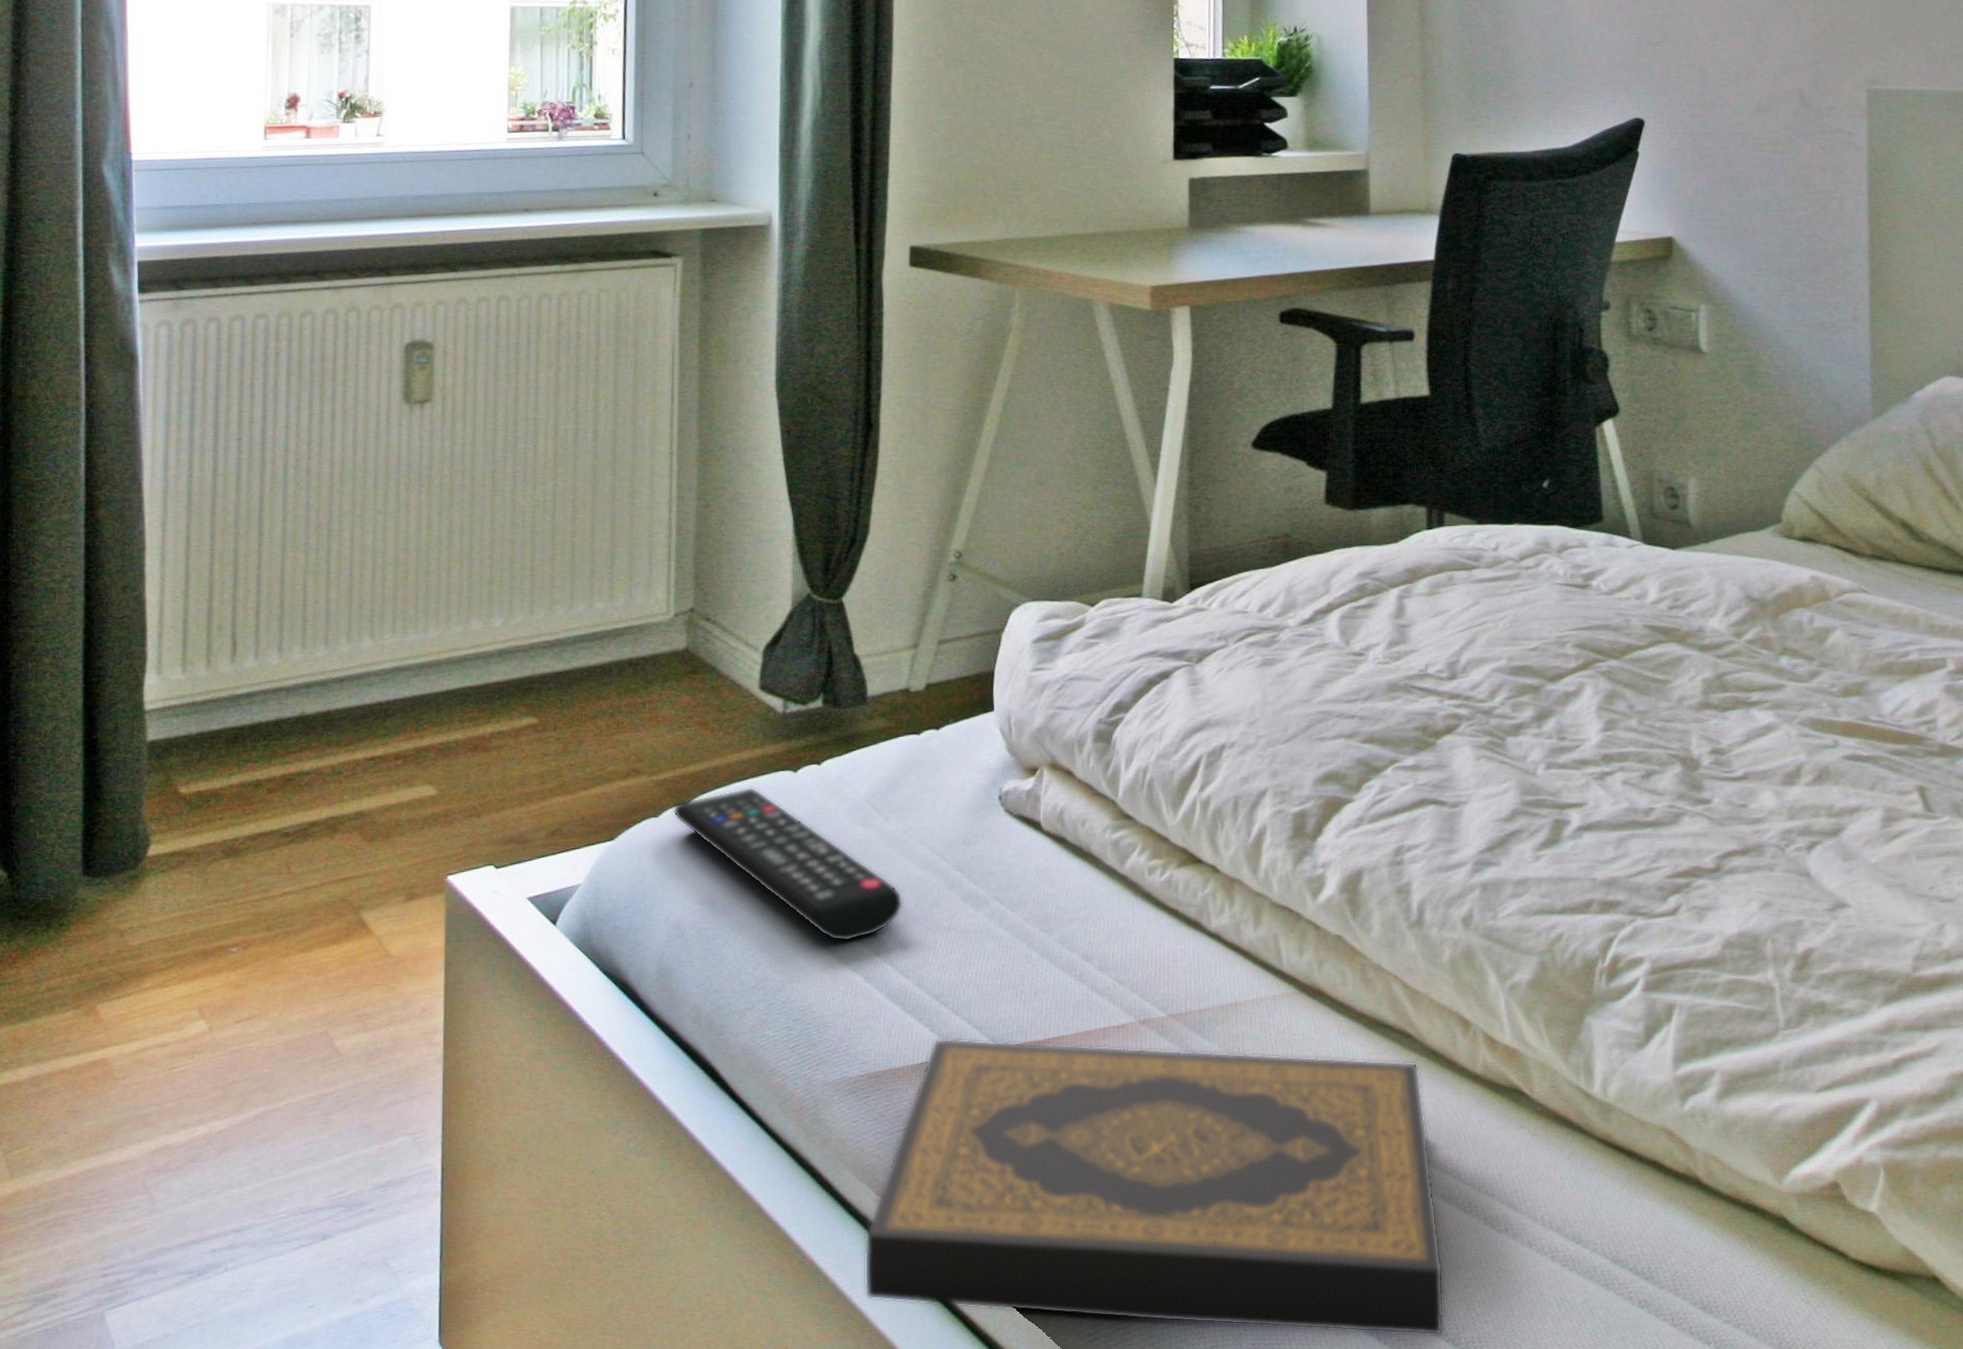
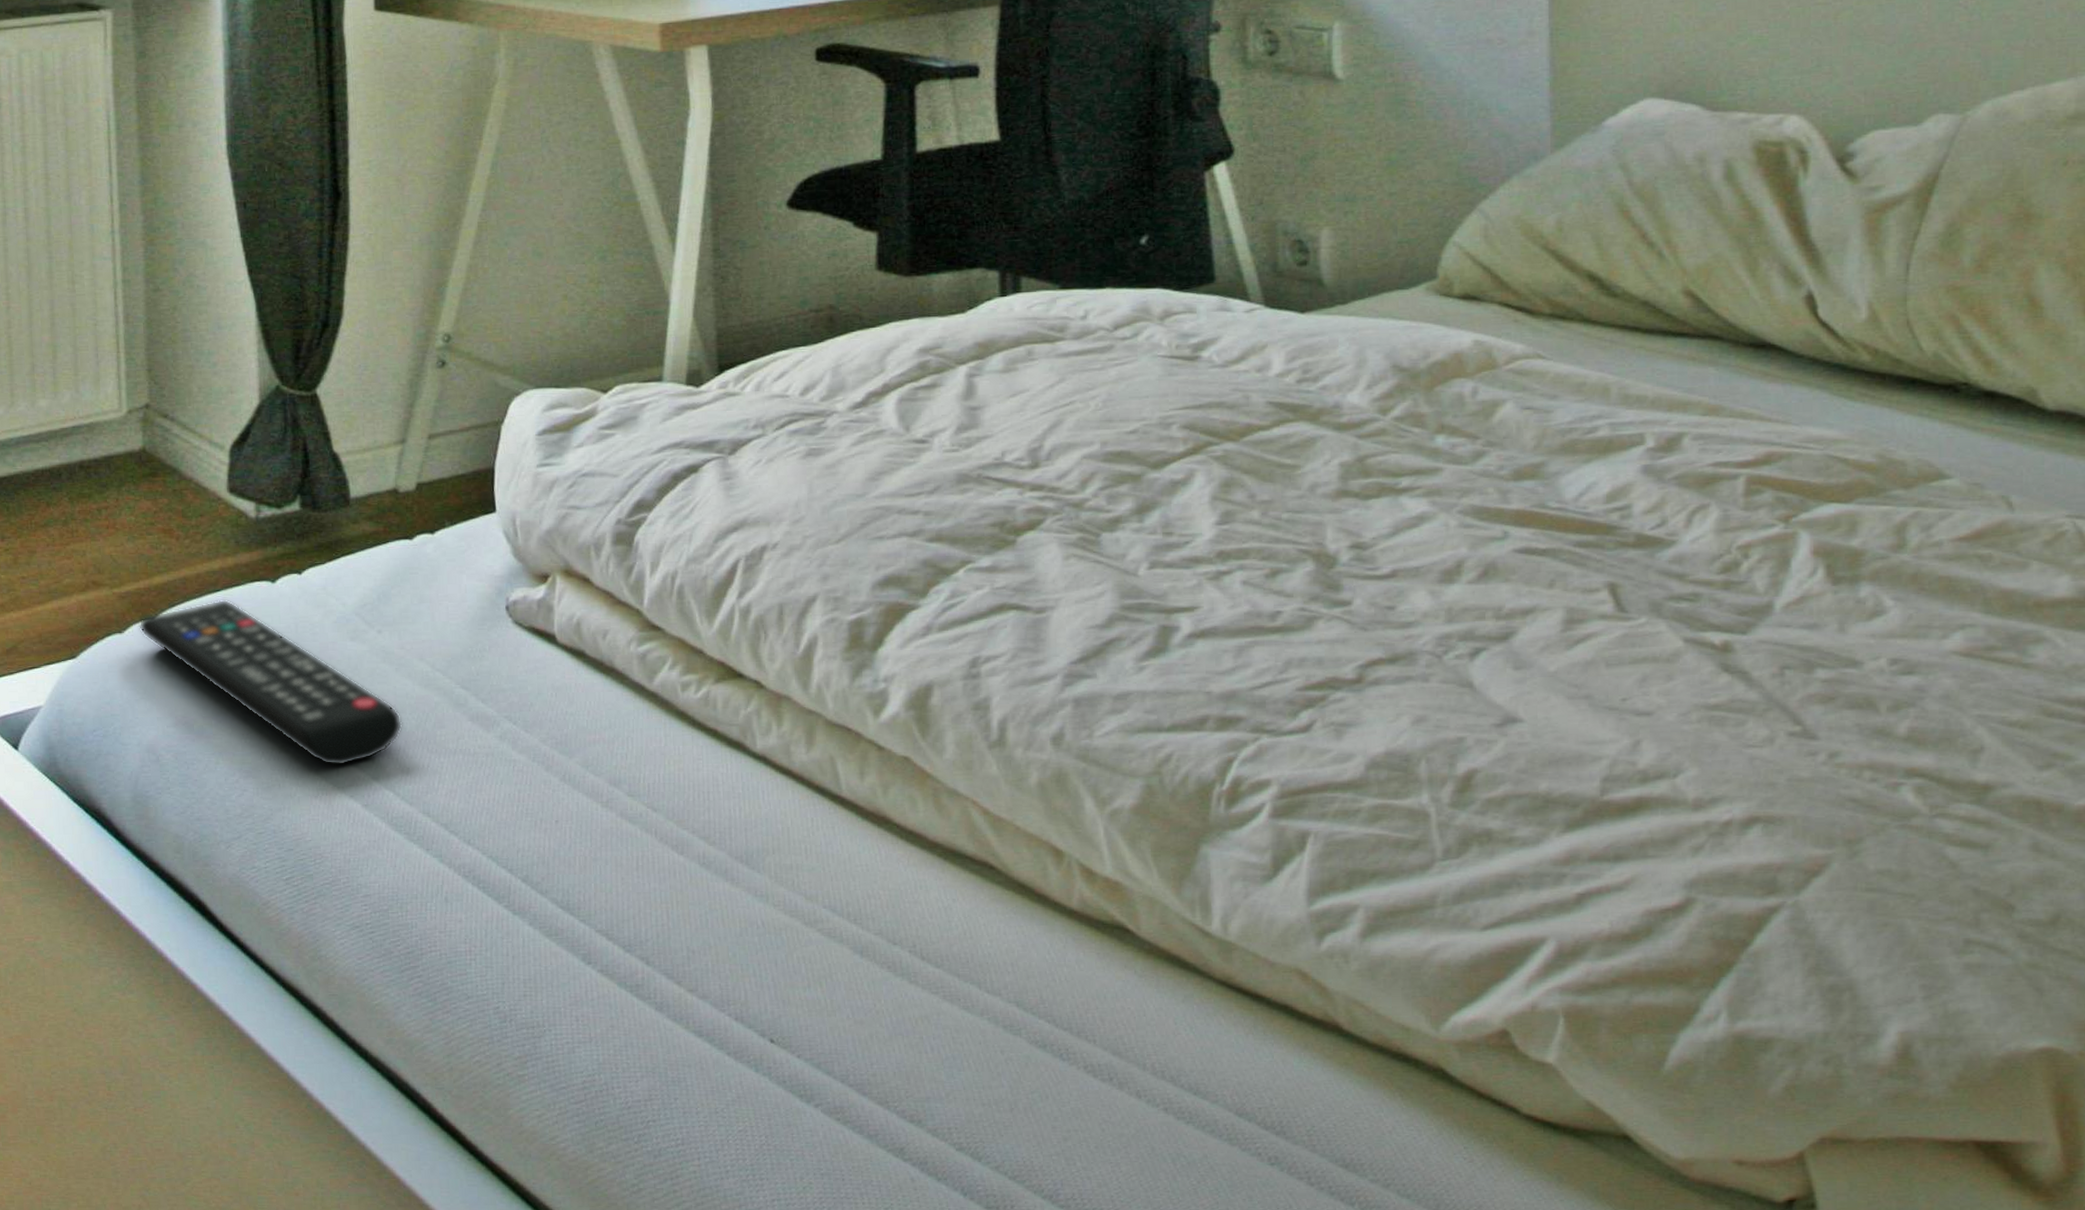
hardback book: present [863,1037,1444,1337] -> none [377,869,1040,1193]

